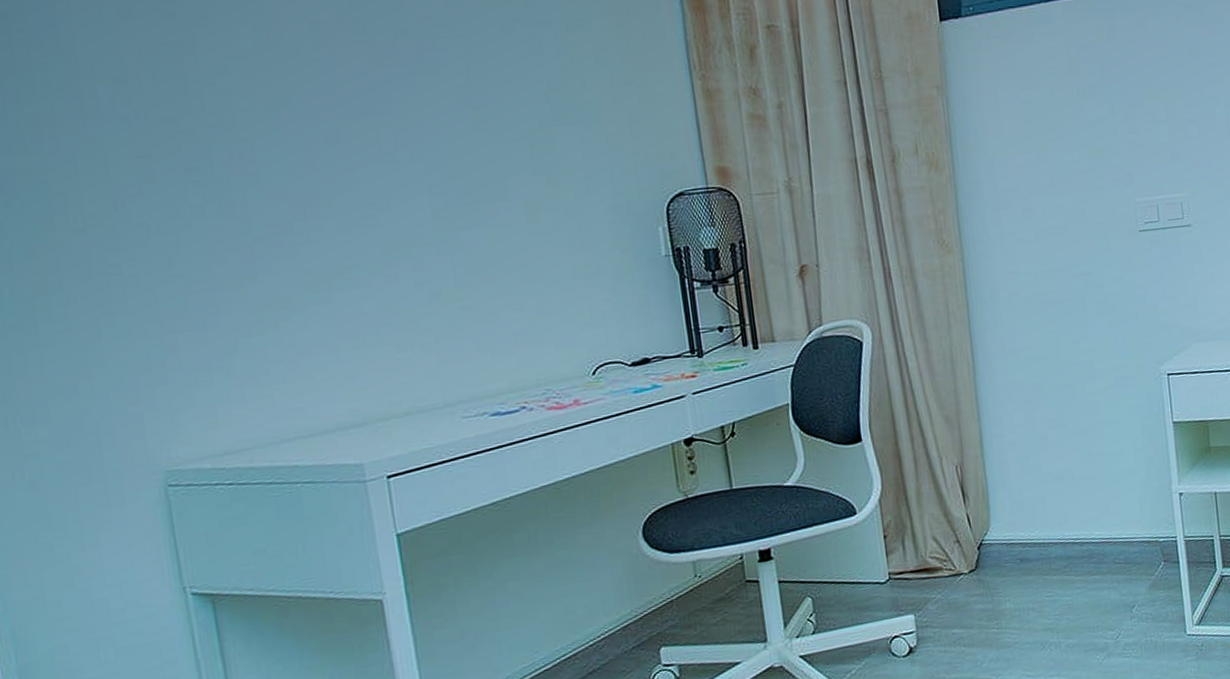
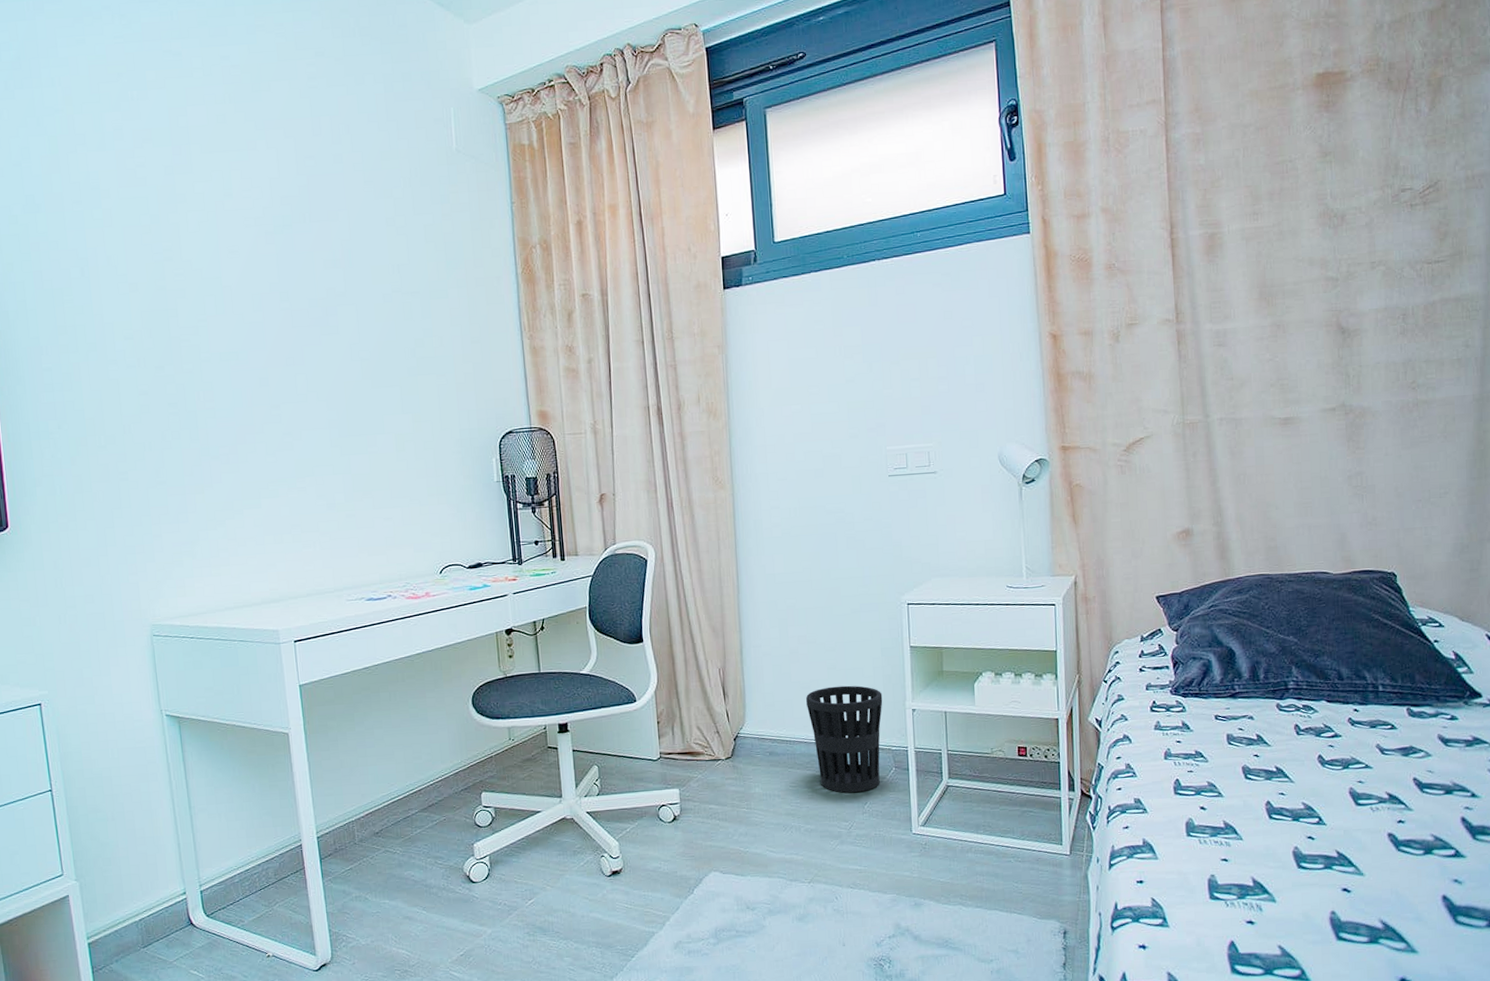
wastebasket: none [1059,471,1148,598] -> present [805,685,883,793]

